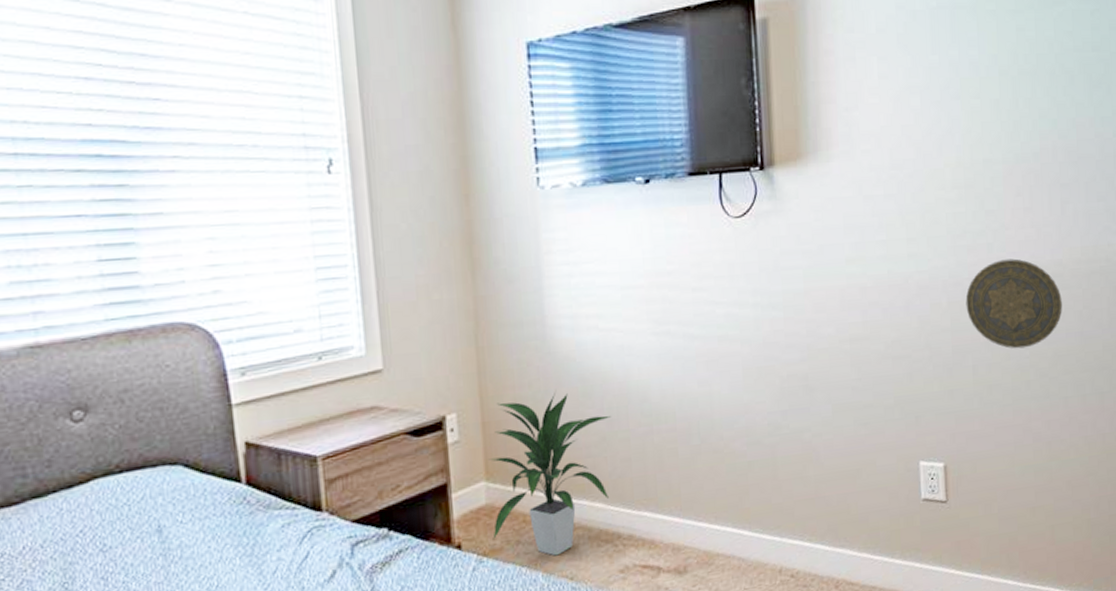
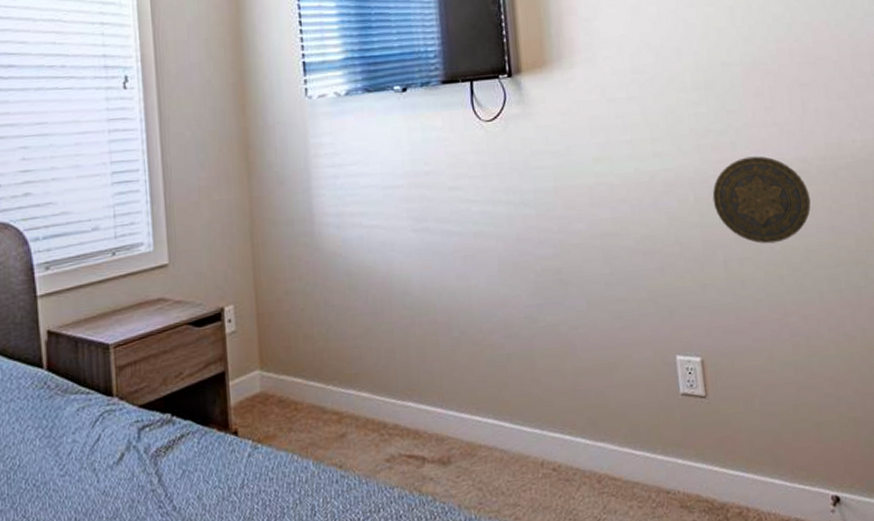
indoor plant: present [488,392,611,556] -> none [263,285,375,444]

